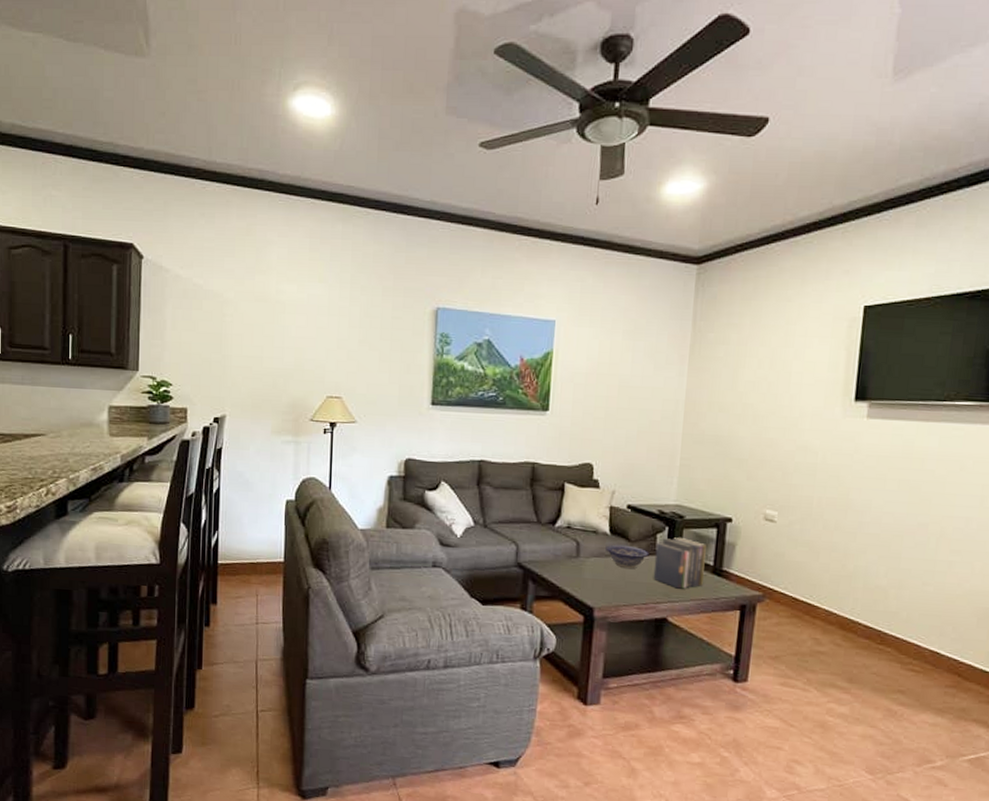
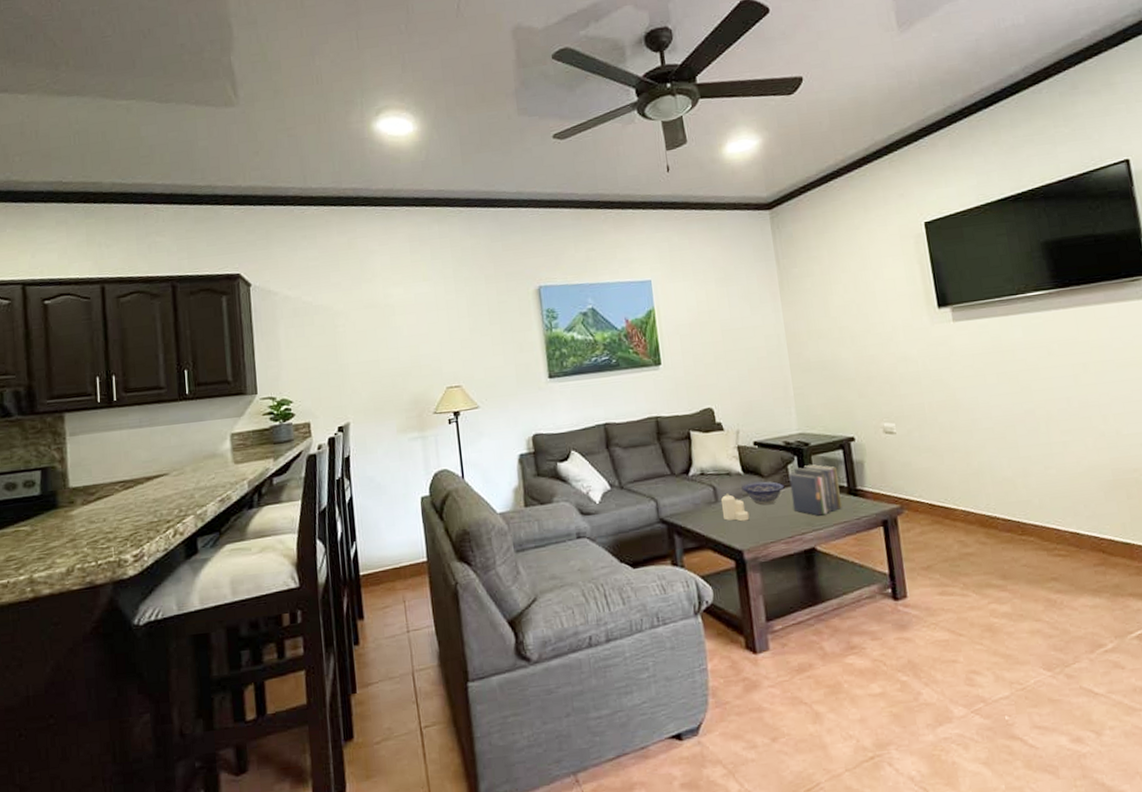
candle: none [580,550,608,581] -> present [720,493,750,522]

